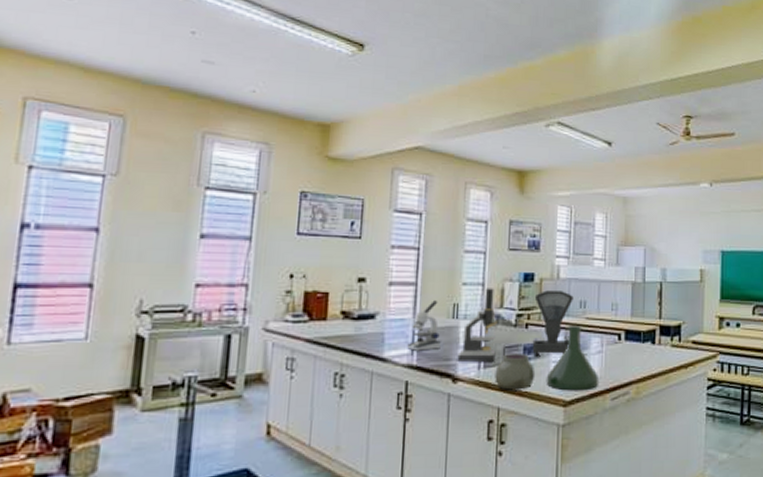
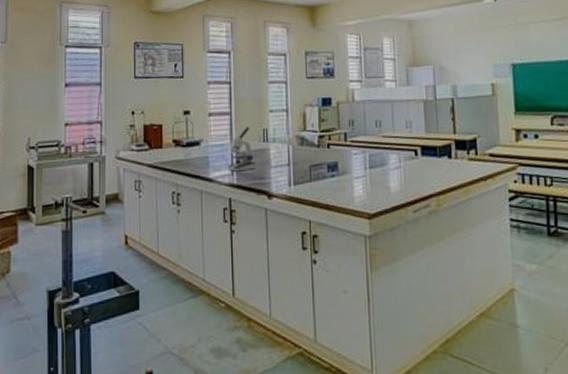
microscope: present [457,288,497,363] -> none [270,113,303,181]
jar: present [495,354,536,390] -> none [304,171,340,205]
scale: present [532,290,582,357] -> none [333,112,381,174]
flask: present [546,326,600,391] -> none [350,144,400,205]

